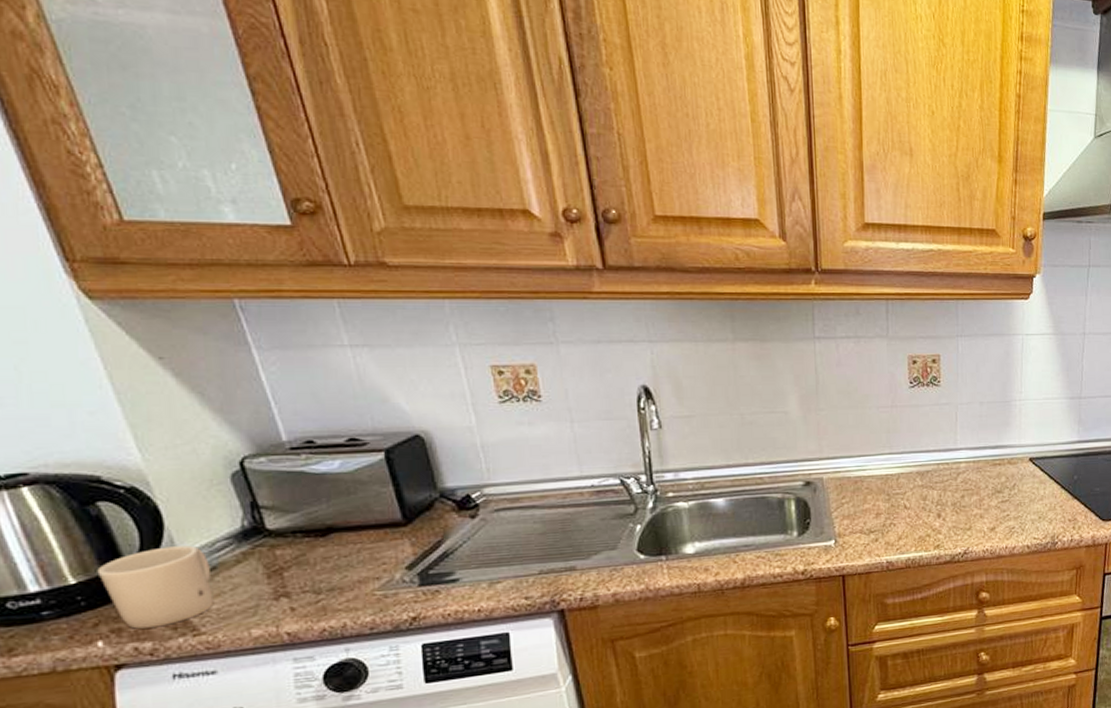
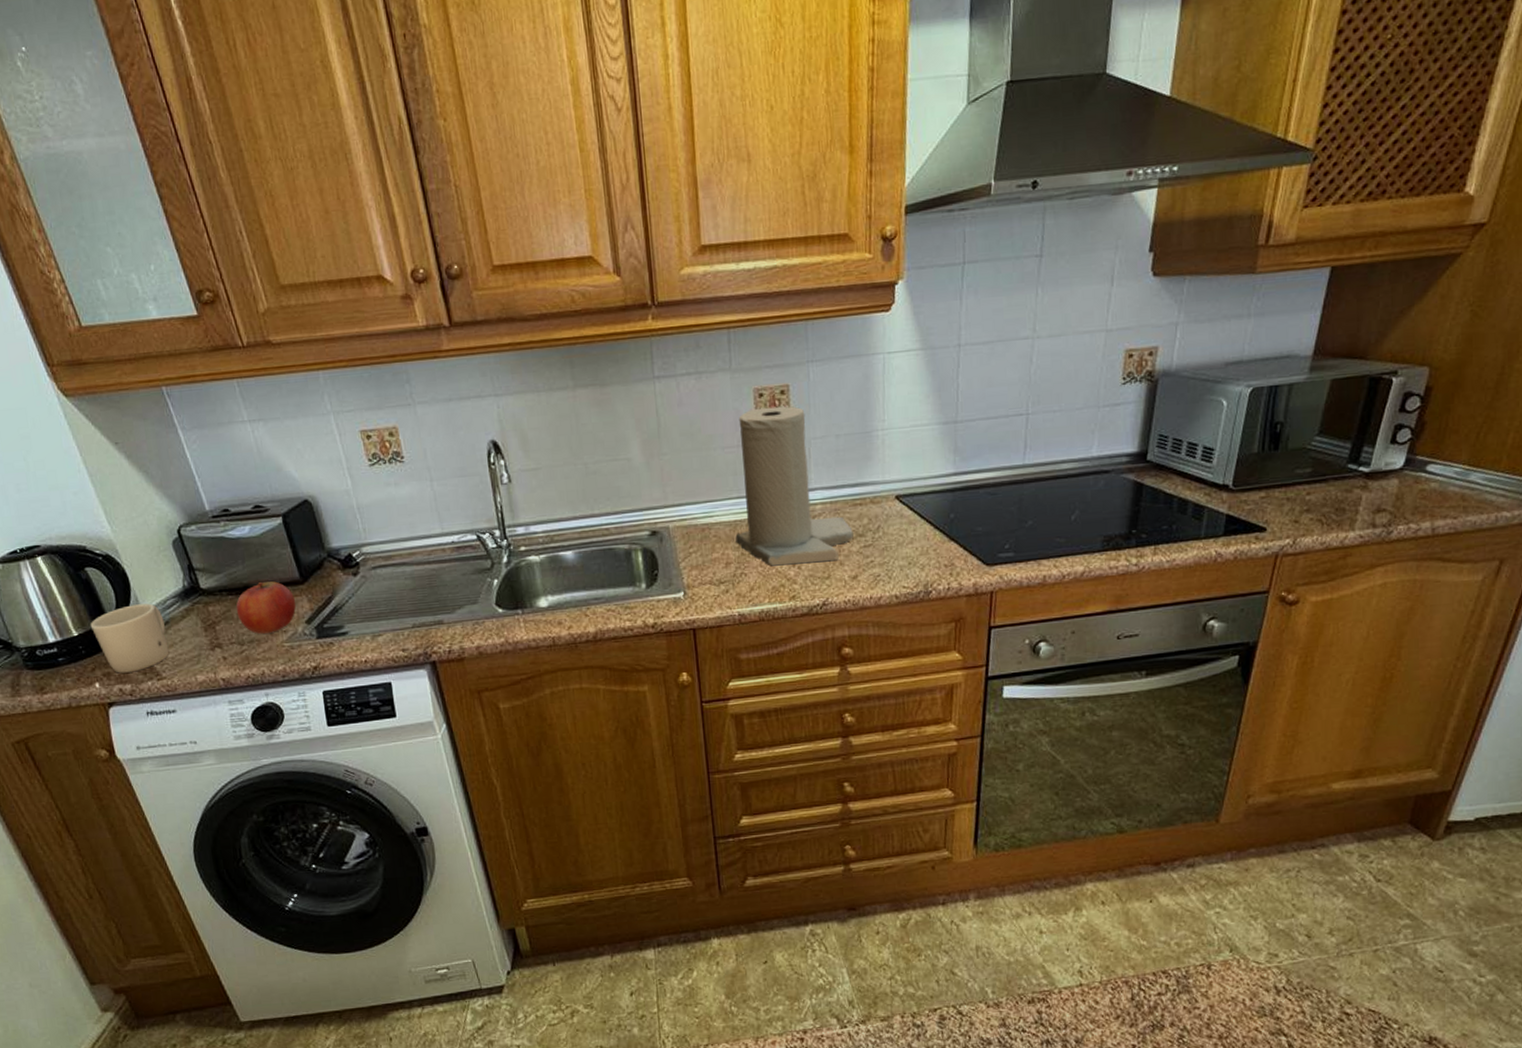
fruit: none [313,522,396,582] -> present [235,581,297,635]
paper towel: none [886,373,993,518] -> present [735,406,854,566]

